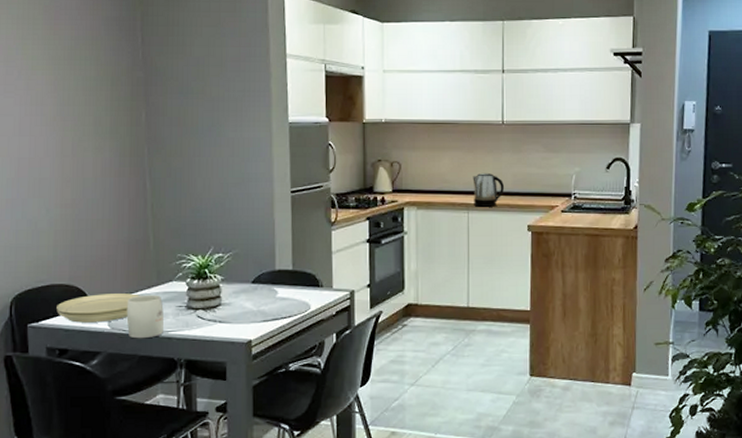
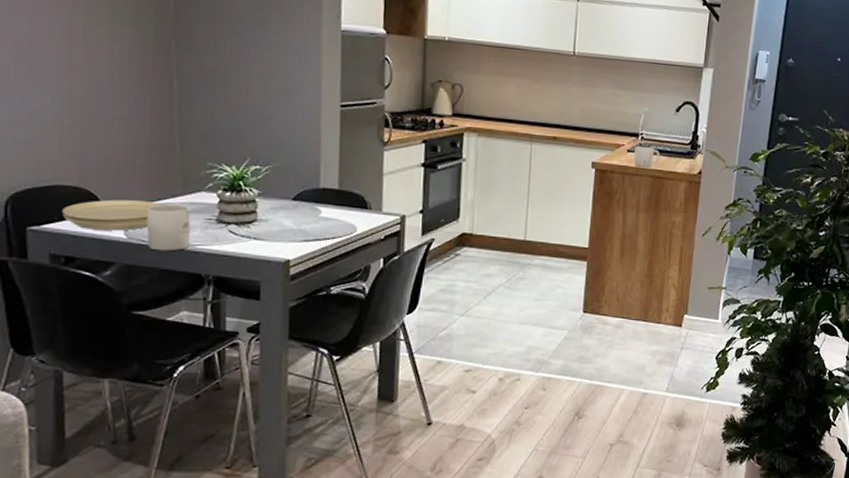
kettle: present [473,172,505,207] -> none [538,104,571,140]
mug: none [568,205,595,228] -> present [633,146,660,169]

